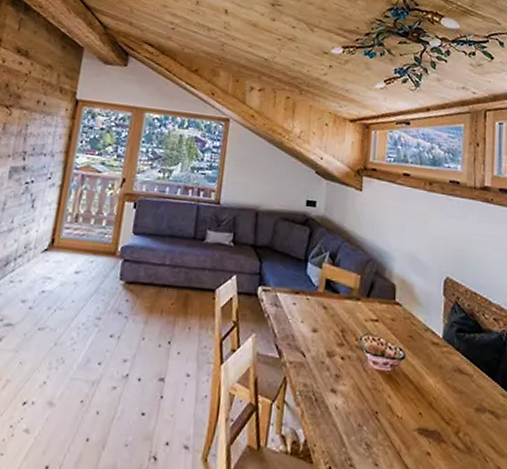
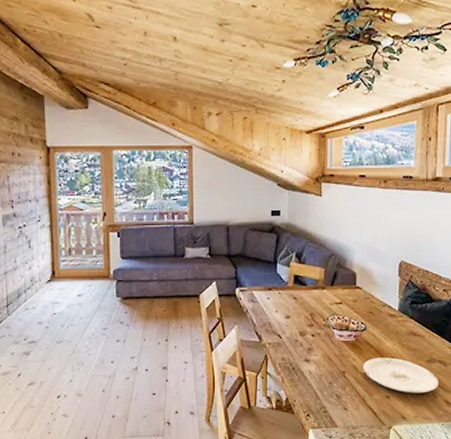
plate: none [400,397,490,454] -> present [363,357,439,394]

